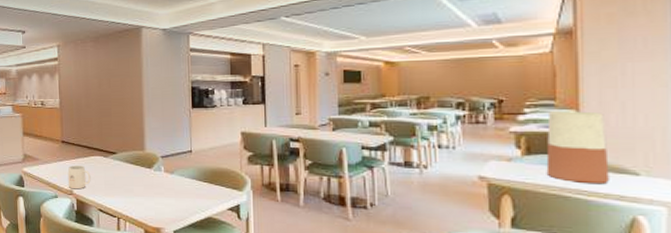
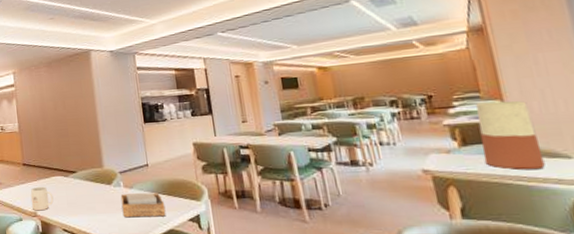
napkin holder: none [160,178,205,204] -> present [120,192,166,218]

